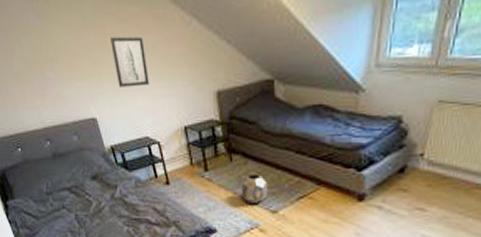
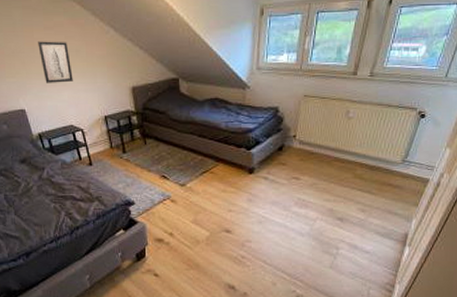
planter: present [241,174,268,204] -> none [154,154,177,179]

